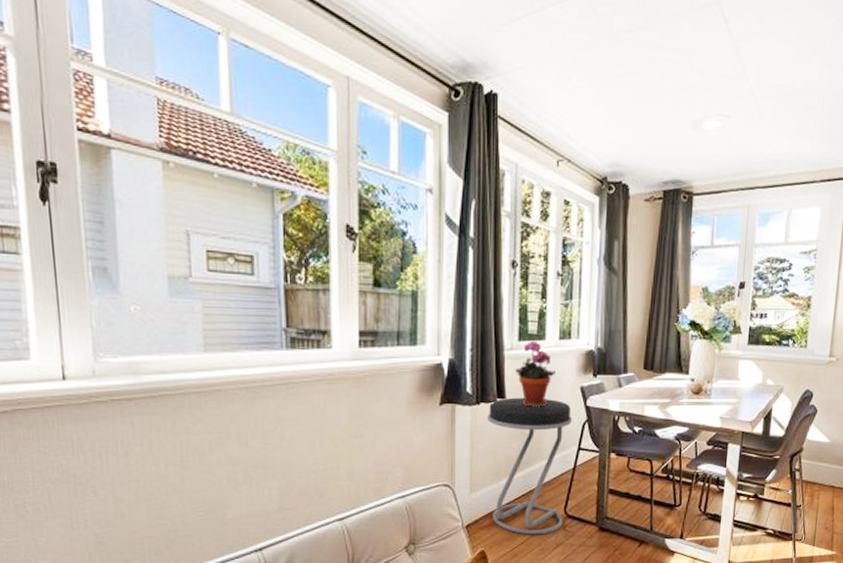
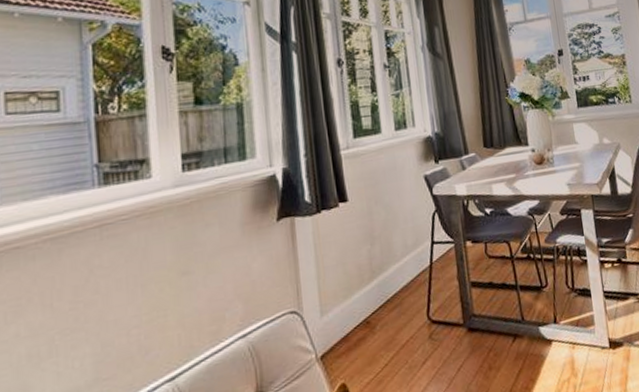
stool: present [487,397,573,535] -> none [331,194,428,355]
potted plant: present [516,340,555,407] -> none [355,135,396,206]

